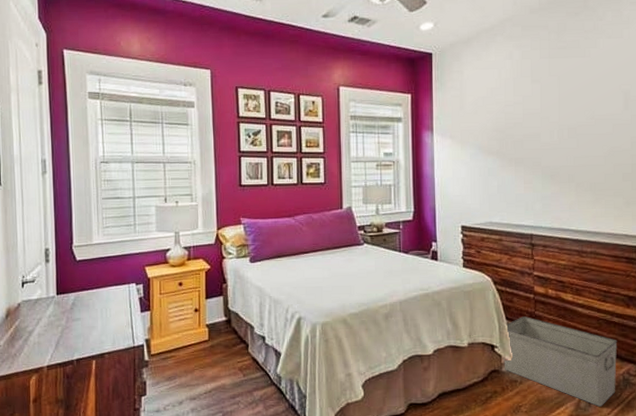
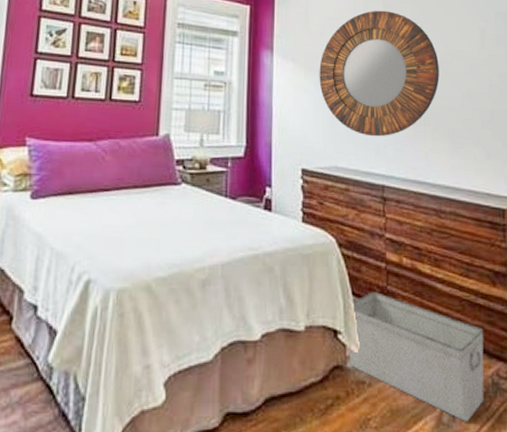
home mirror: none [474,85,584,196] -> present [319,10,439,137]

